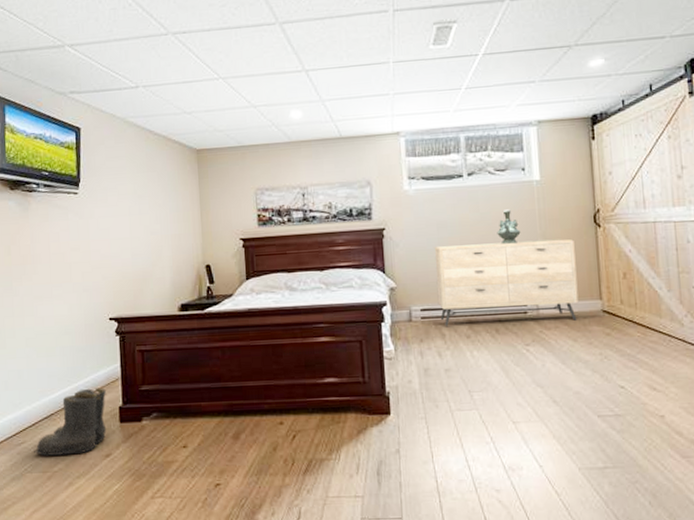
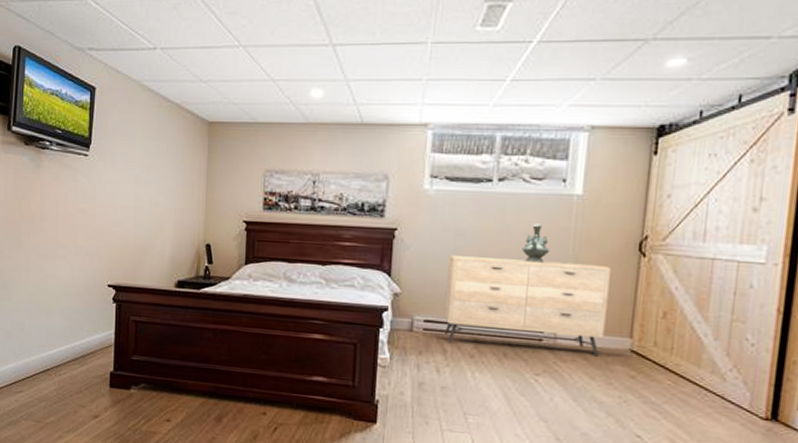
boots: present [34,387,107,456] -> none [30,350,99,411]

